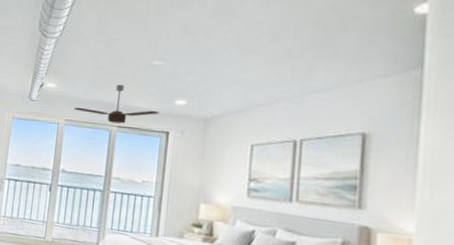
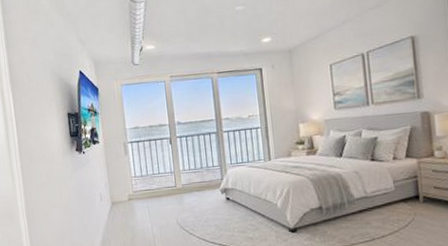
ceiling fan: present [74,84,159,124] -> none [175,33,251,71]

